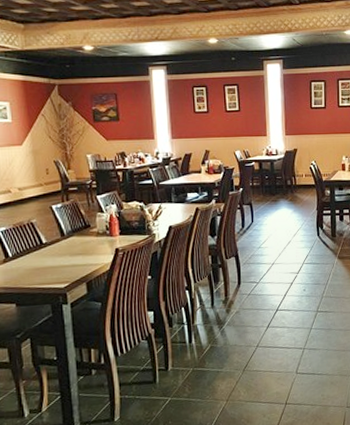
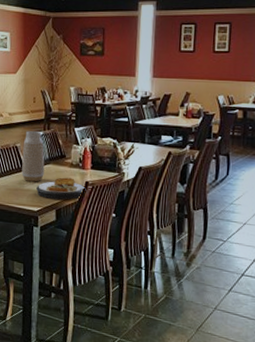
vase: none [39,204,68,258] -> present [21,131,45,182]
plate: none [61,247,117,273] -> present [36,177,86,200]

